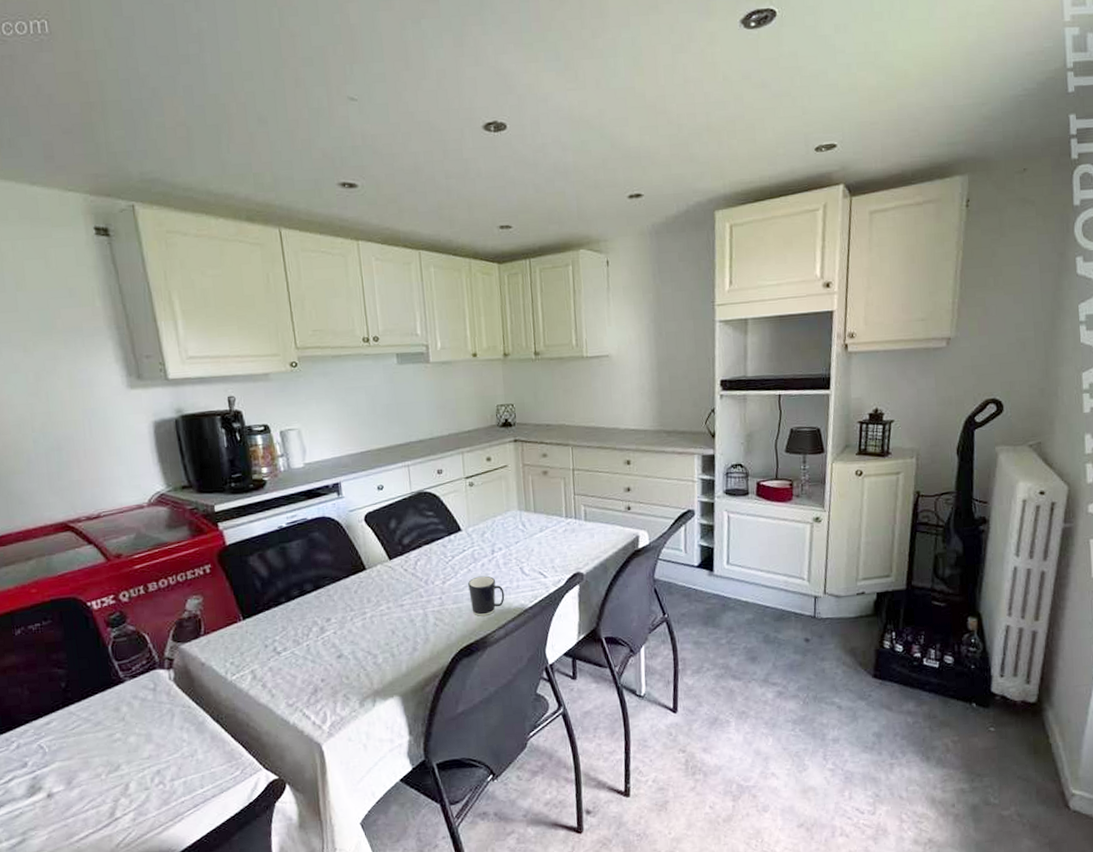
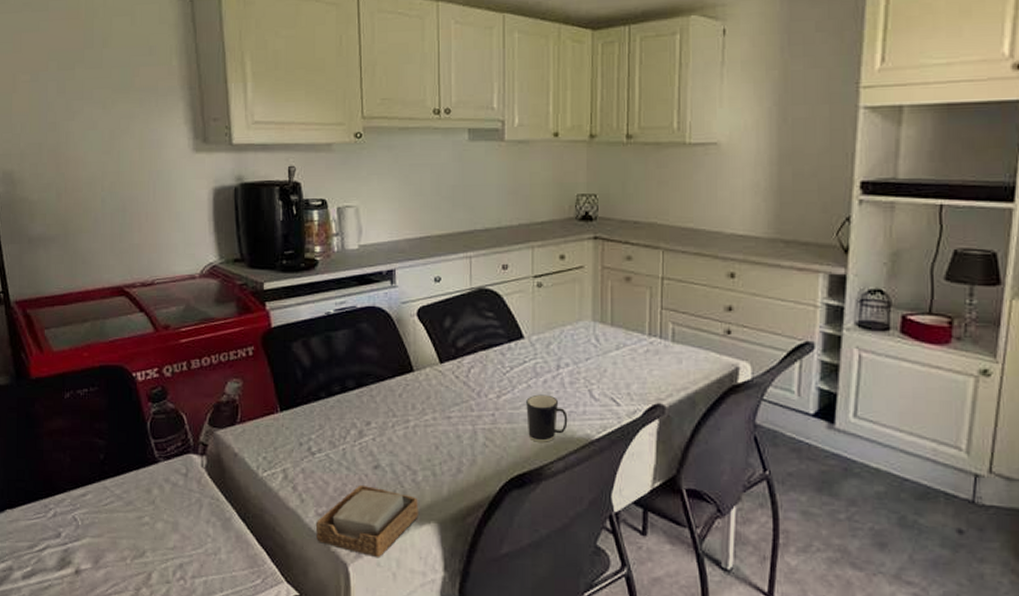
napkin holder: none [287,673,382,735] -> present [315,484,418,559]

